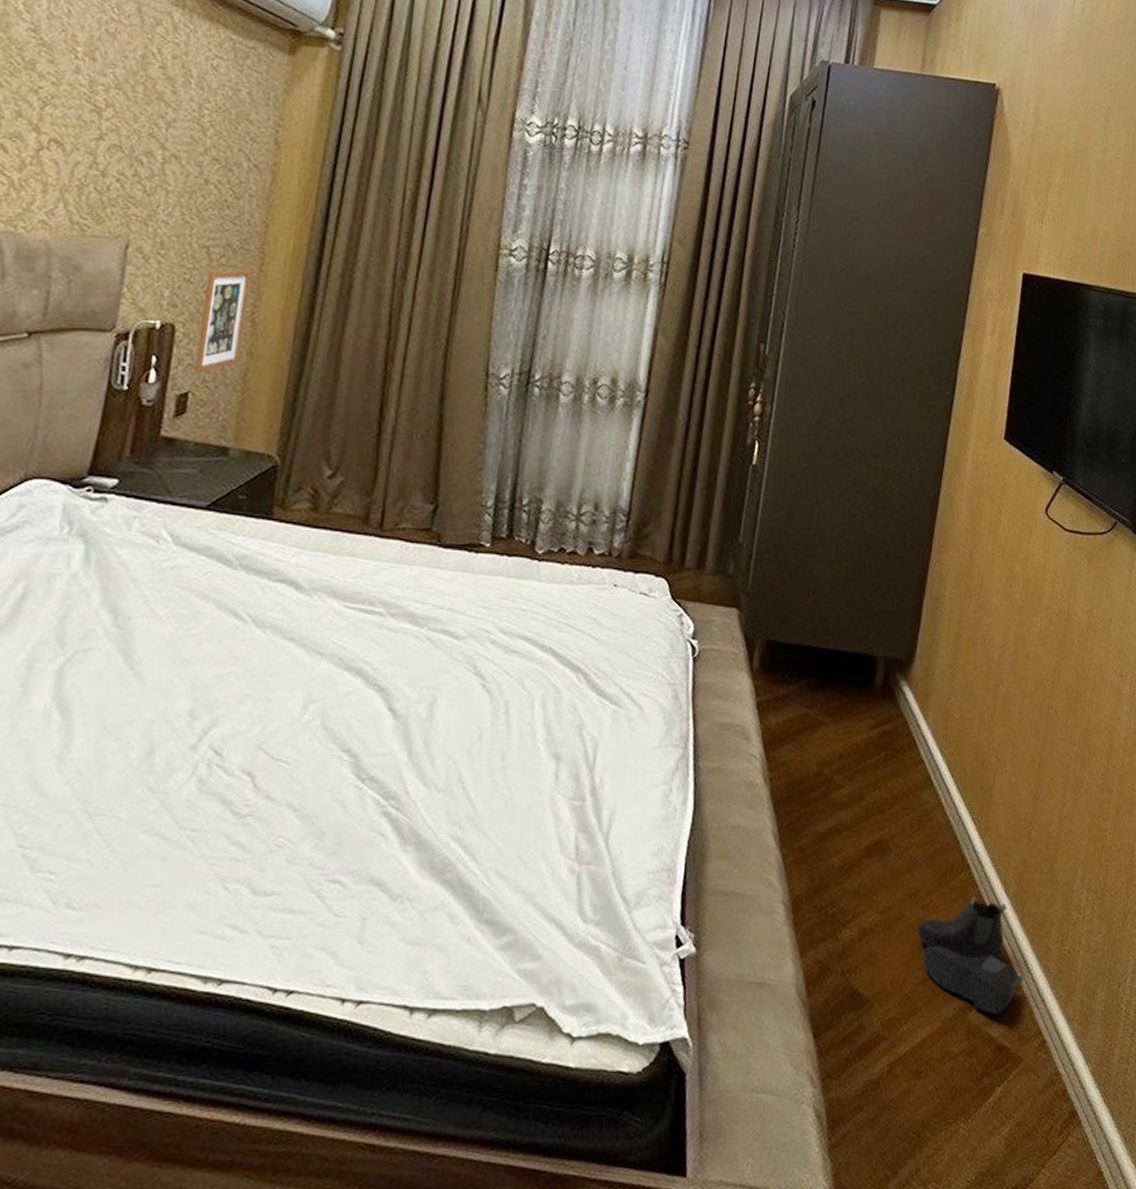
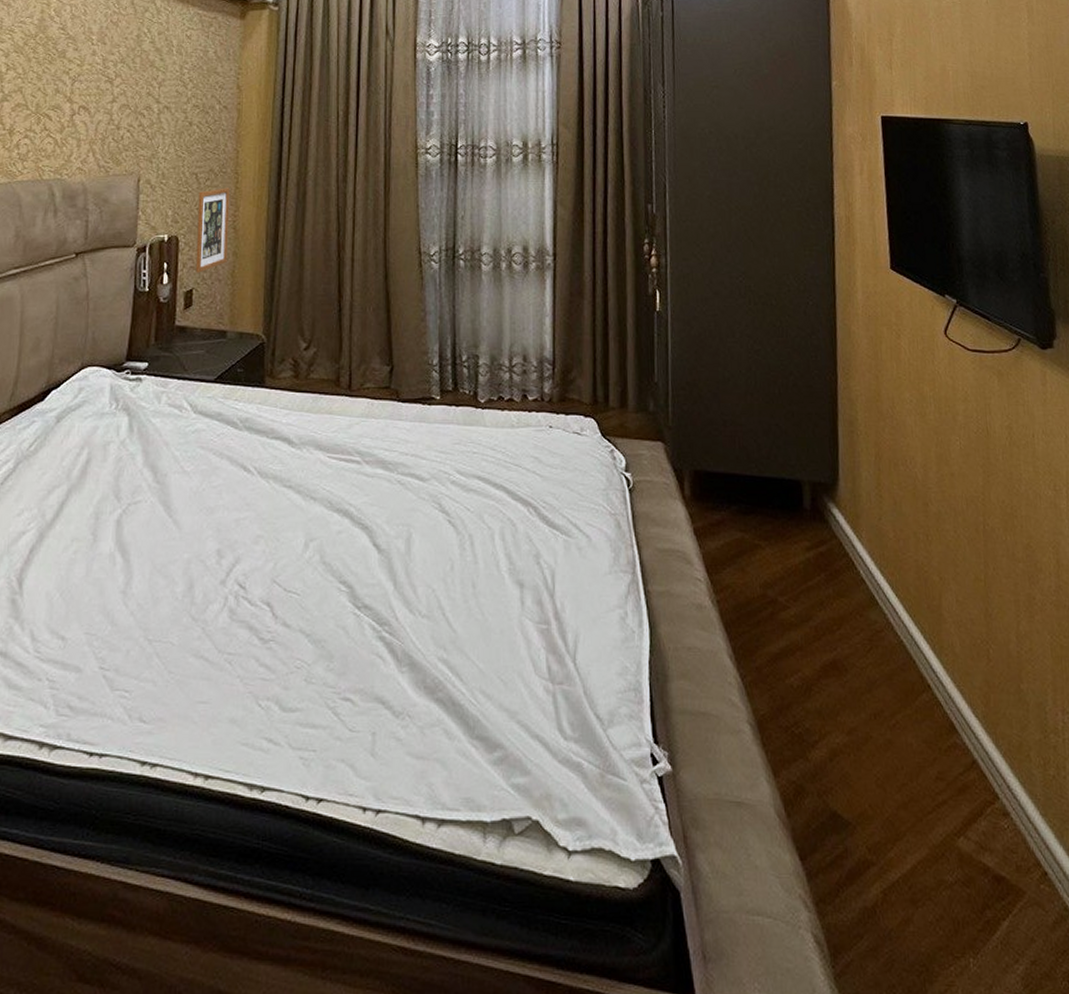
boots: present [917,896,1024,1014] -> none [887,718,1010,841]

